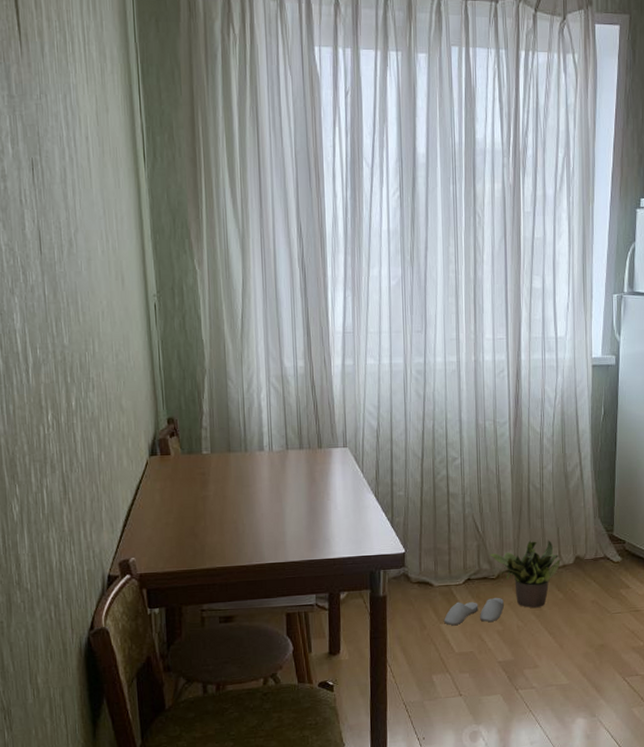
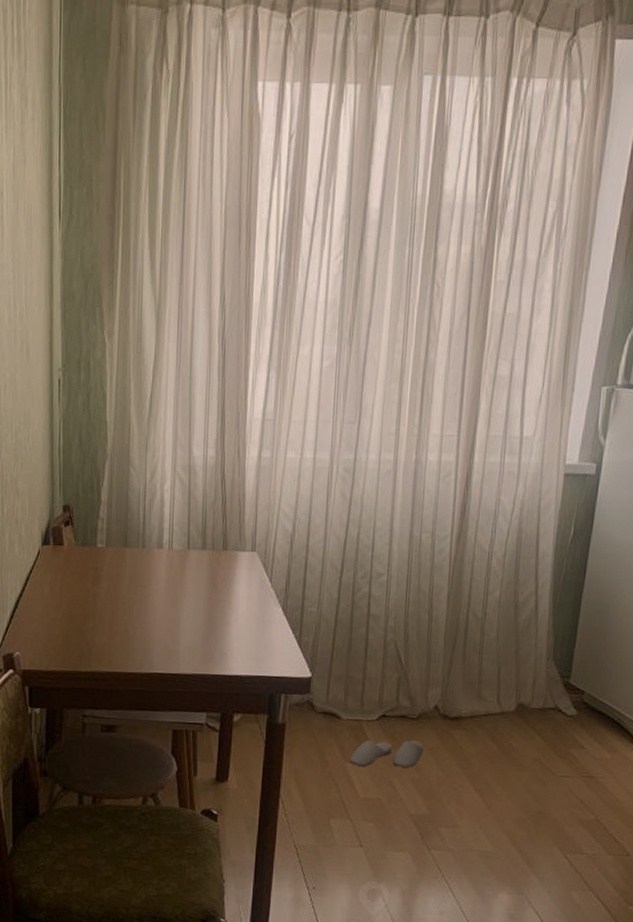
potted plant: present [489,539,561,608] -> none [410,678,499,758]

